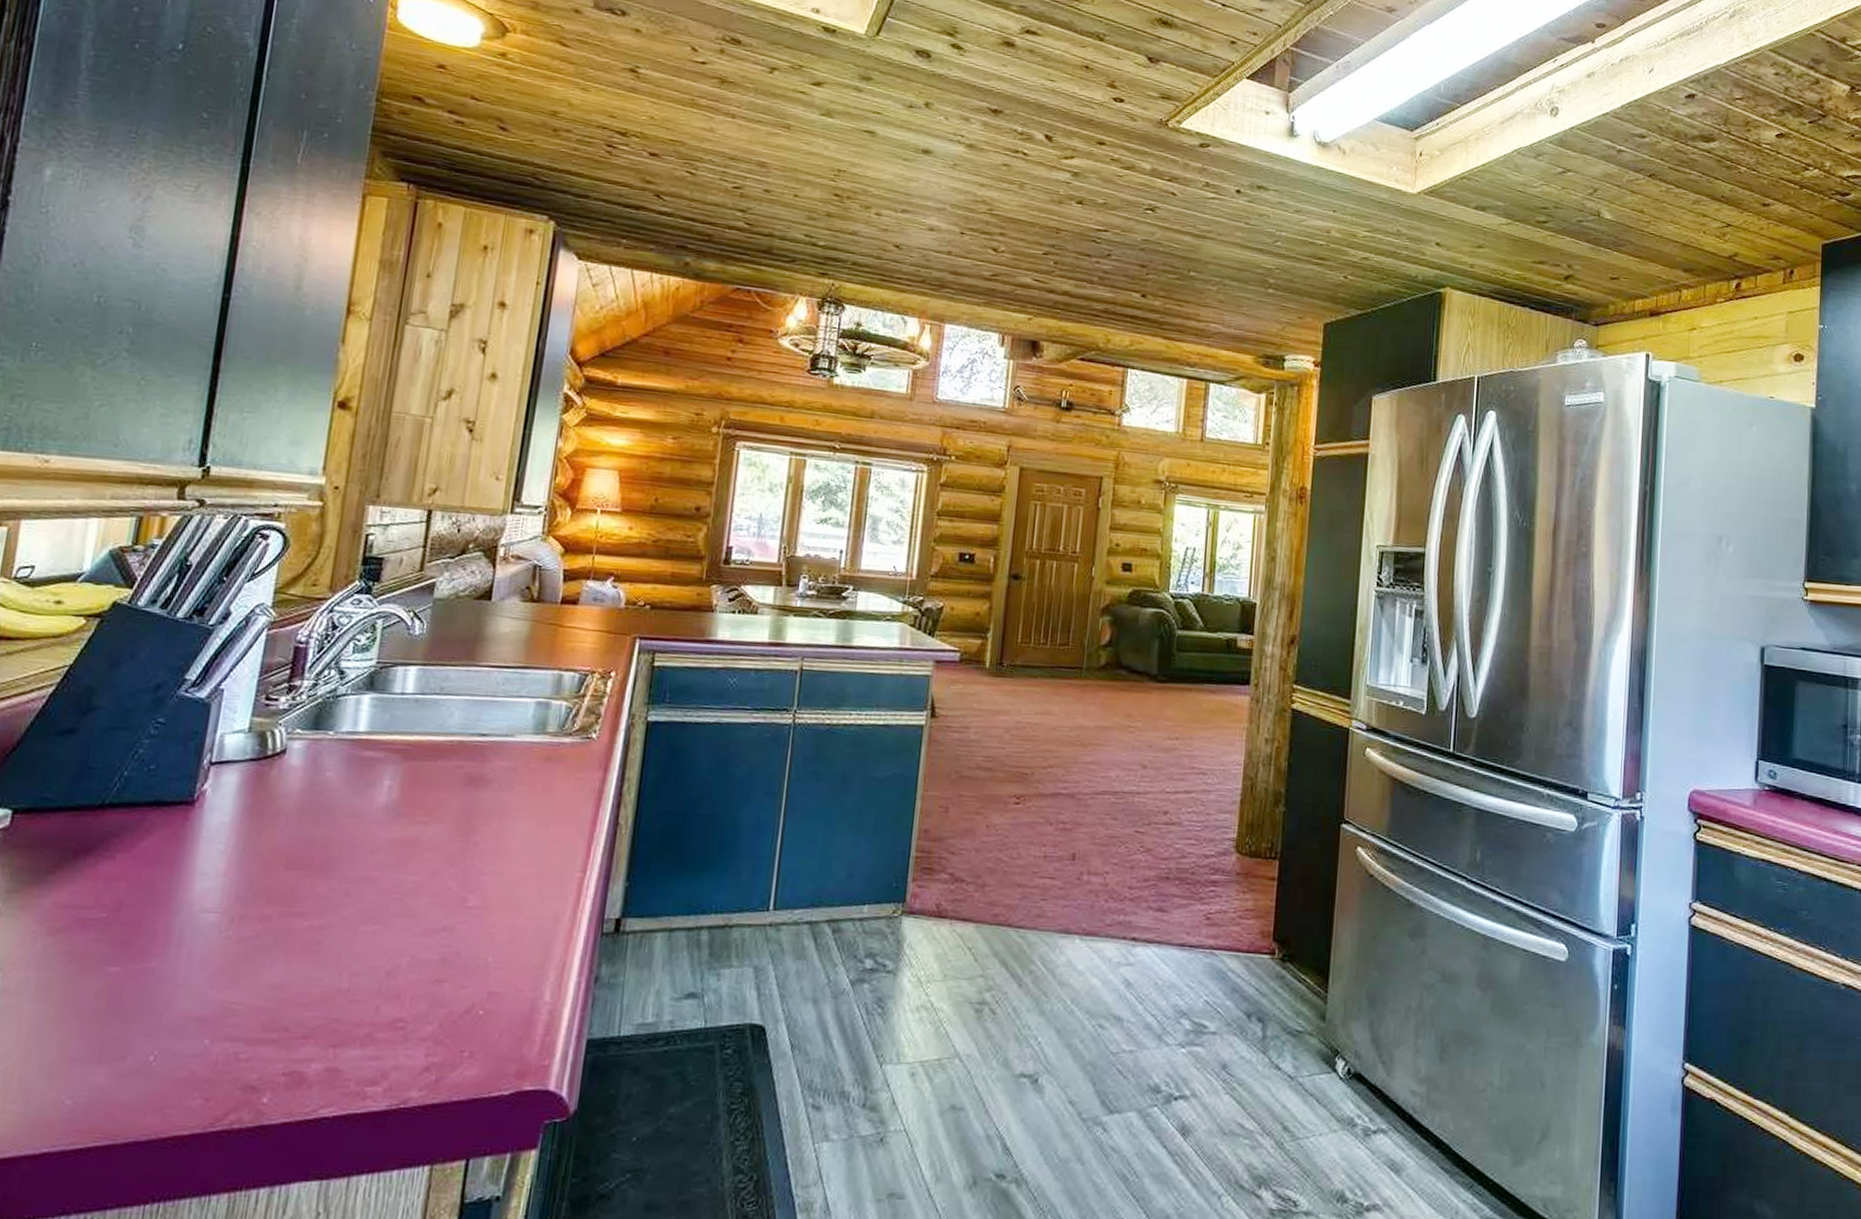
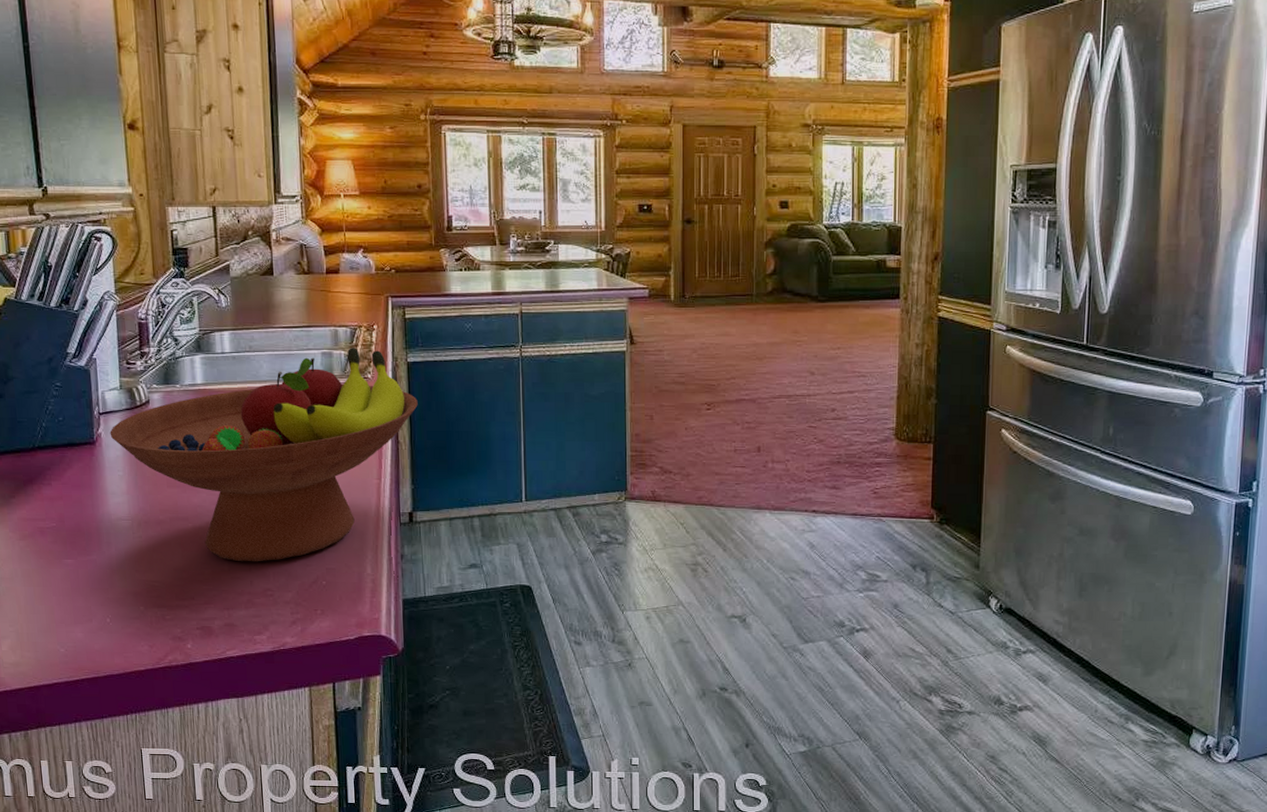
fruit bowl: none [219,698,653,980] -> present [110,348,418,562]

